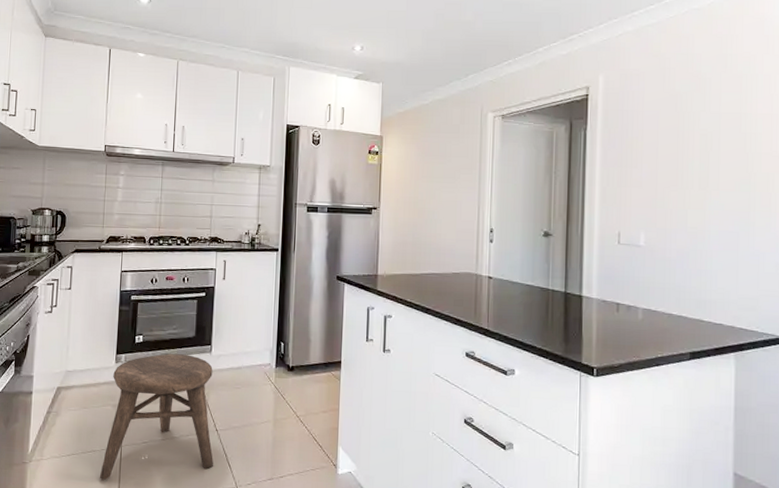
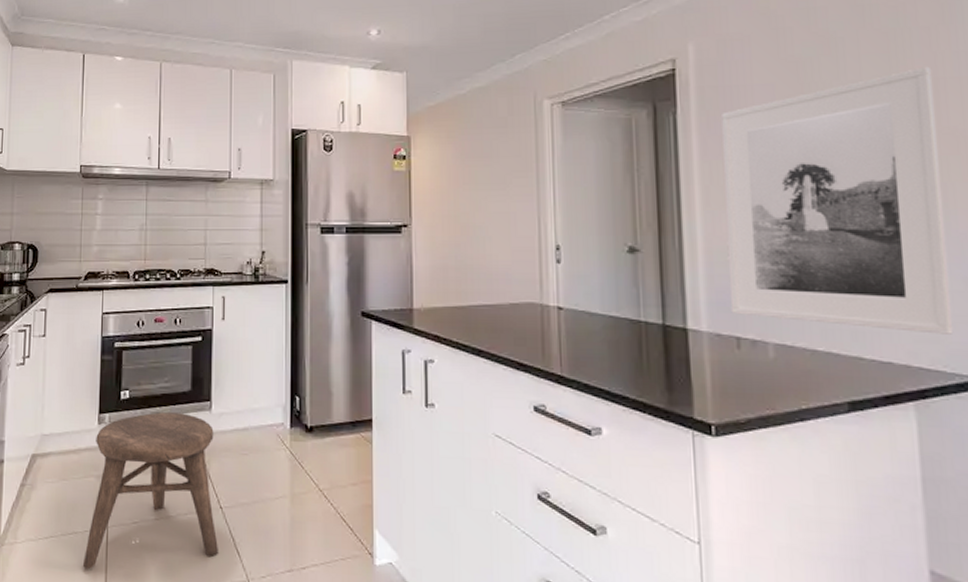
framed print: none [614,105,769,305] -> present [722,66,954,335]

